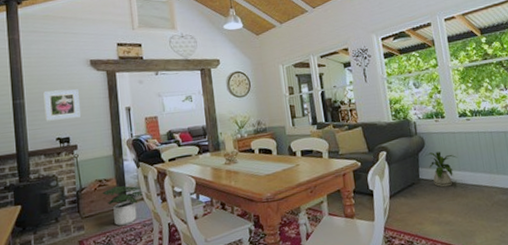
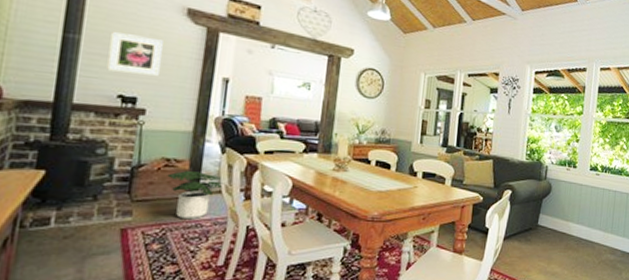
house plant: present [426,151,458,187] -> none [550,200,579,238]

